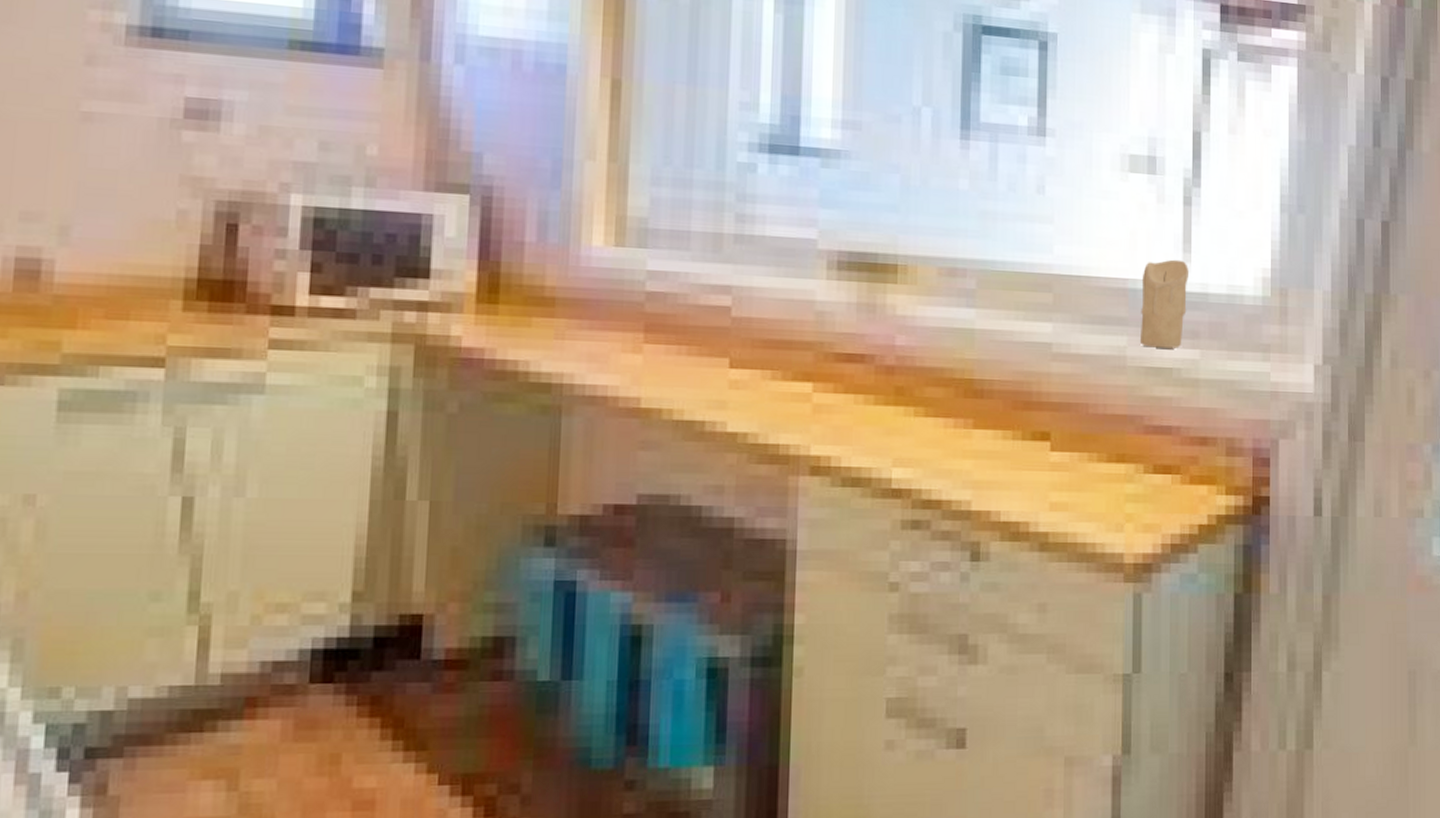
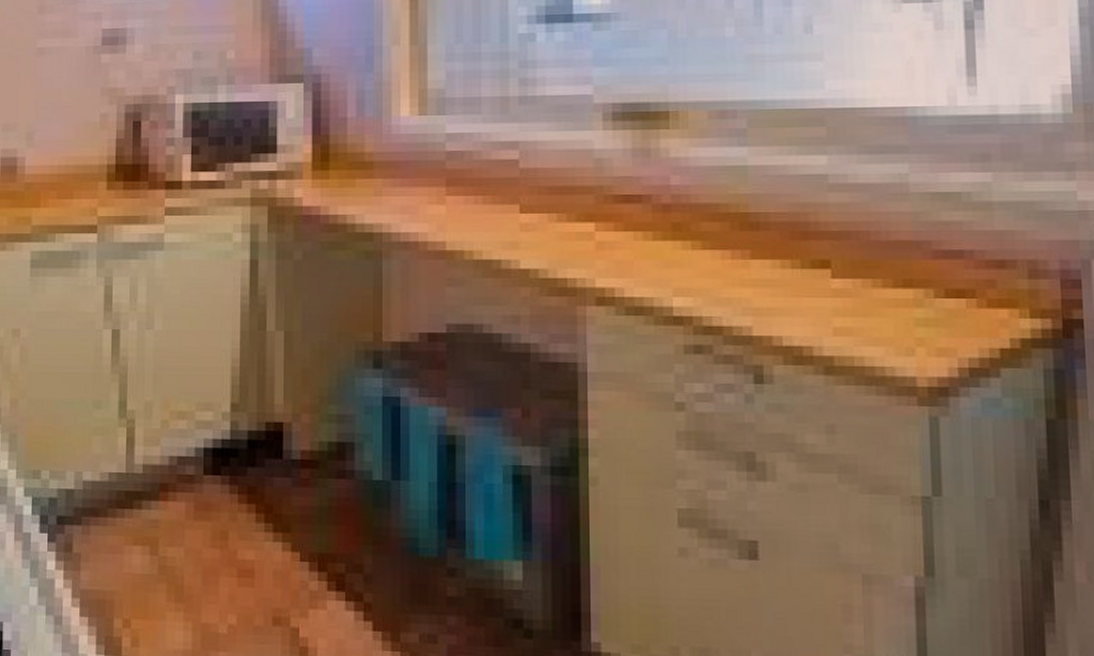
candle: present [1139,259,1189,349] -> none [921,84,975,173]

